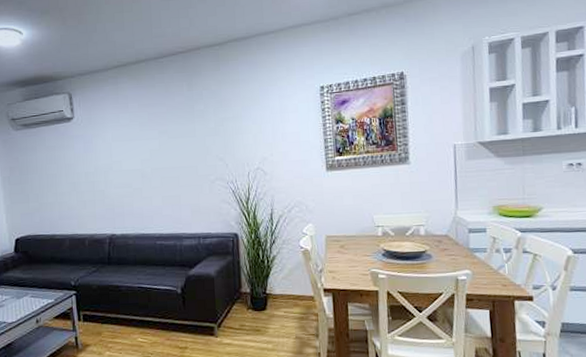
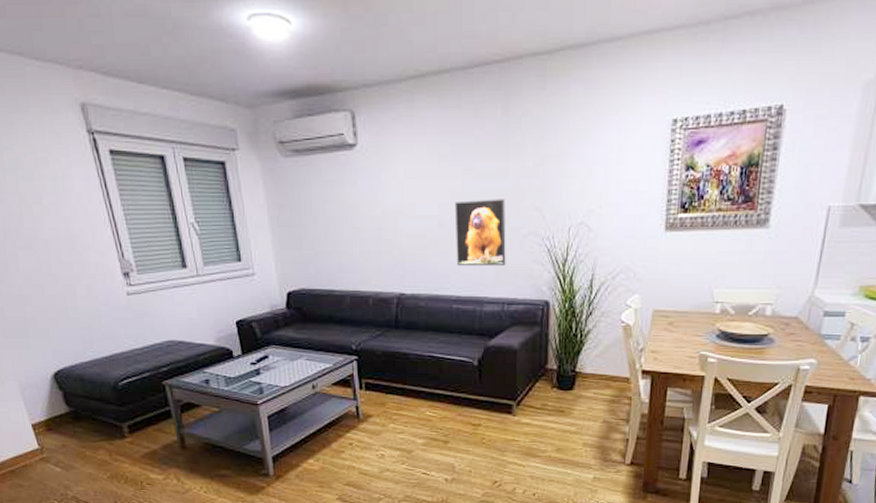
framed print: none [153,153,199,209] -> present [454,199,506,267]

